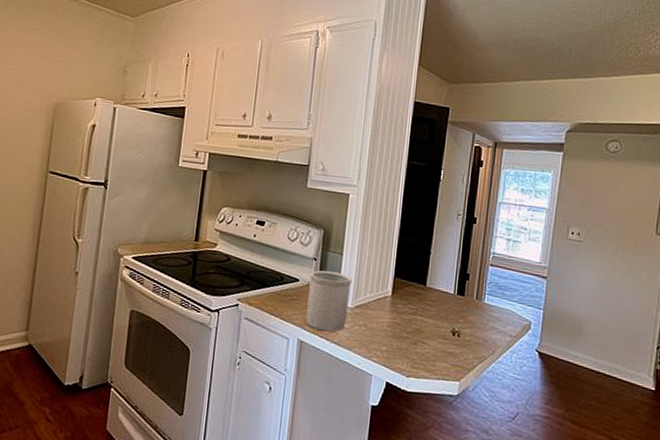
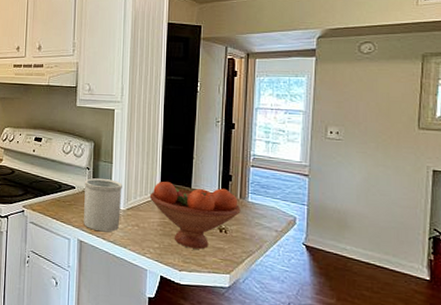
fruit bowl: none [380,277,476,354] -> present [149,181,241,250]

